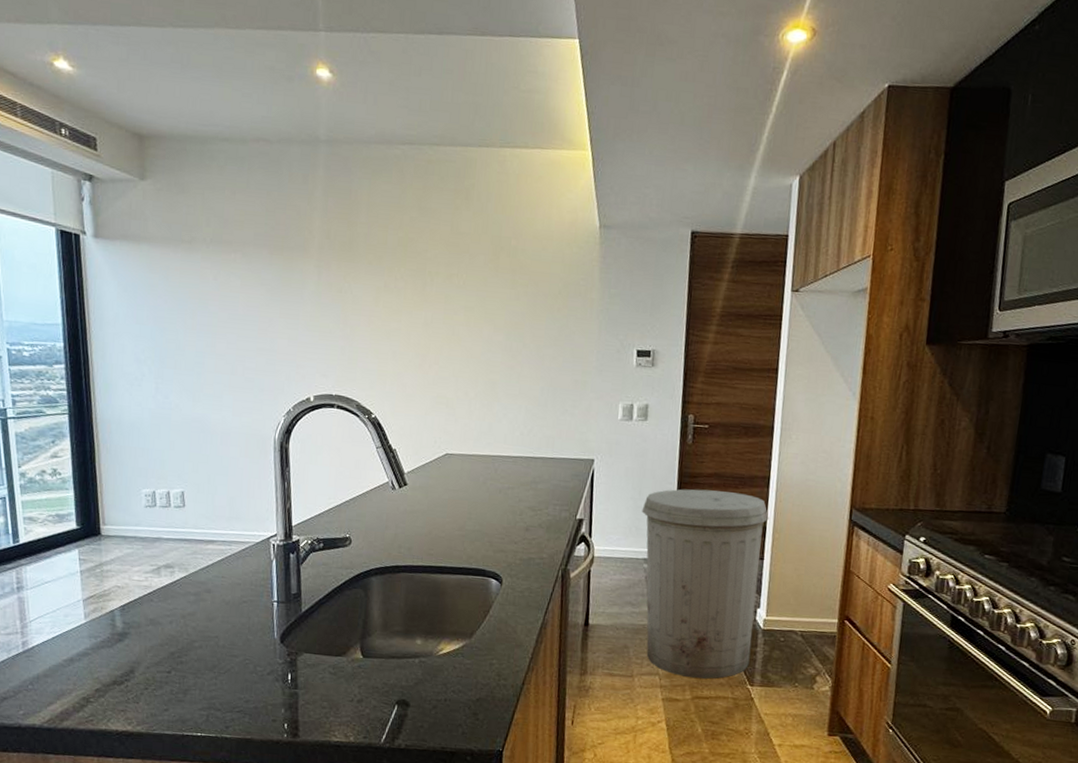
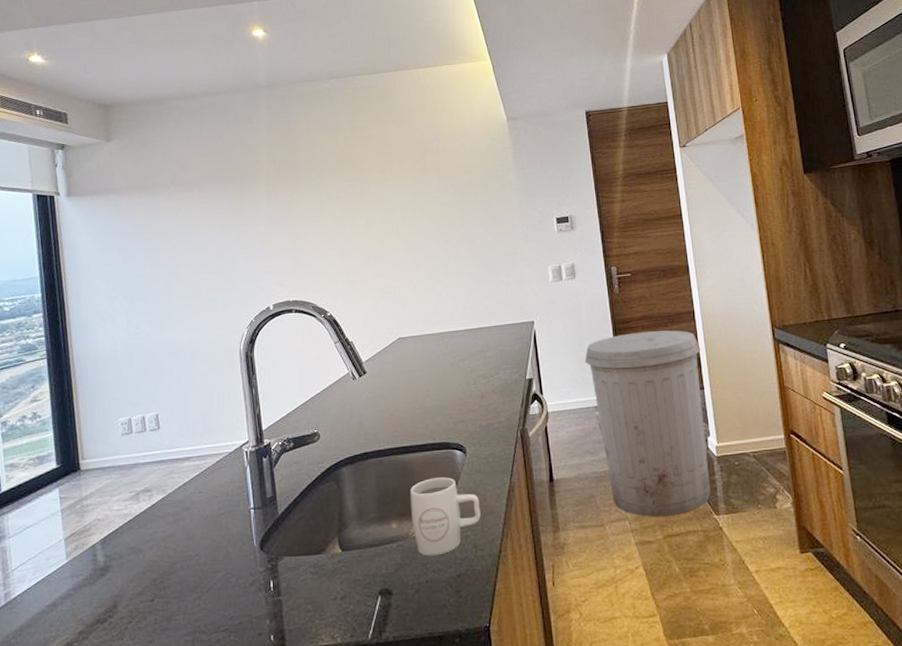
mug: none [437,602,509,678] -> present [409,477,481,556]

